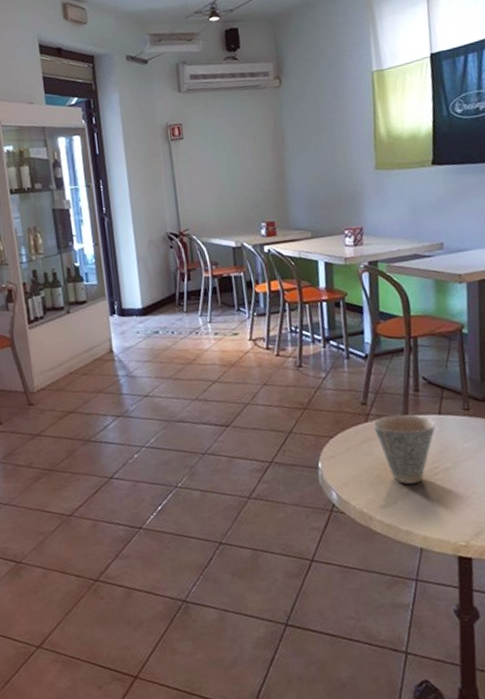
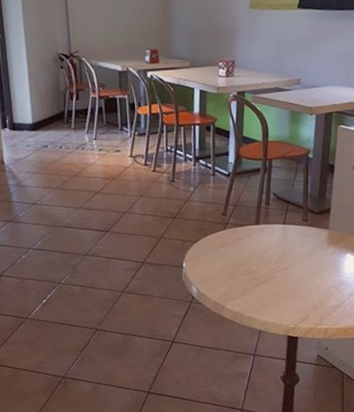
cup: present [373,414,436,484] -> none [230,223,280,280]

